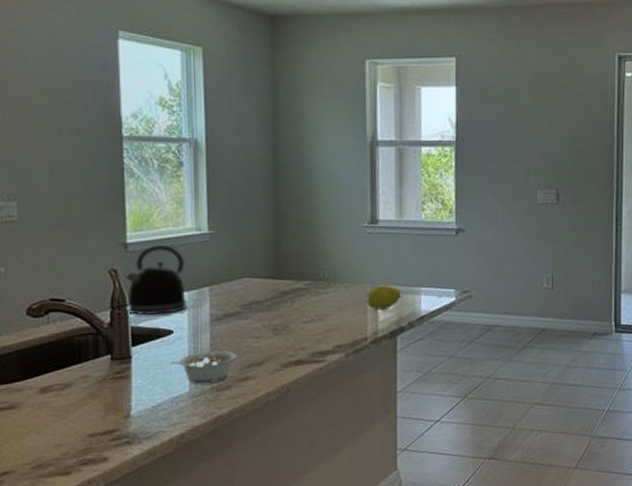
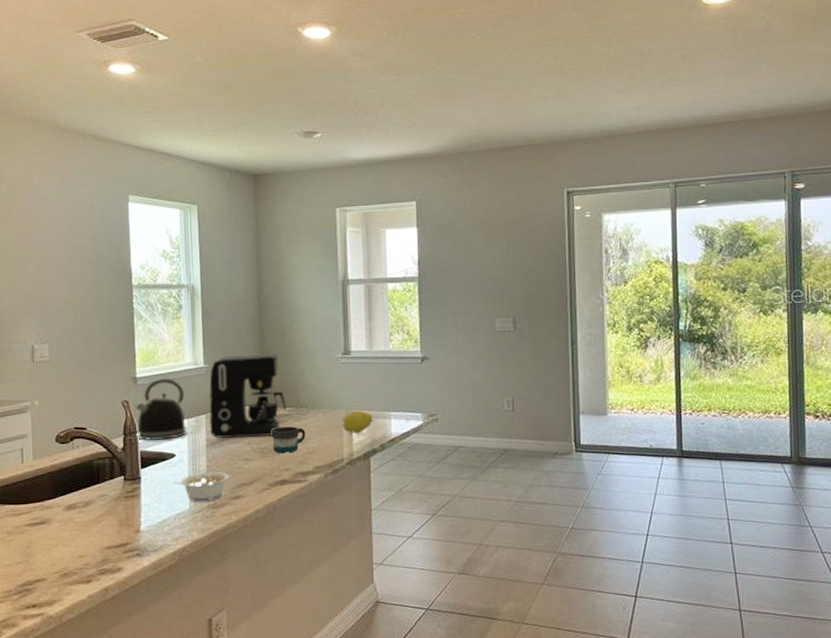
coffee maker: none [213,219,303,314] -> present [209,353,286,439]
mug: none [287,301,325,331] -> present [272,426,306,454]

